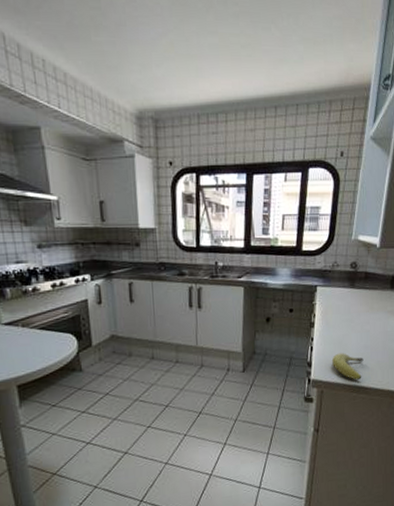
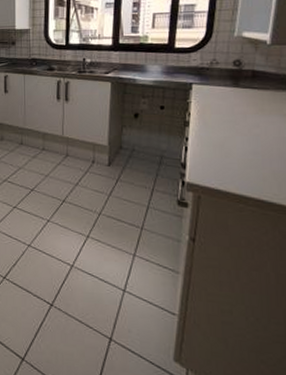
fruit: present [331,353,364,380] -> none [210,157,253,189]

